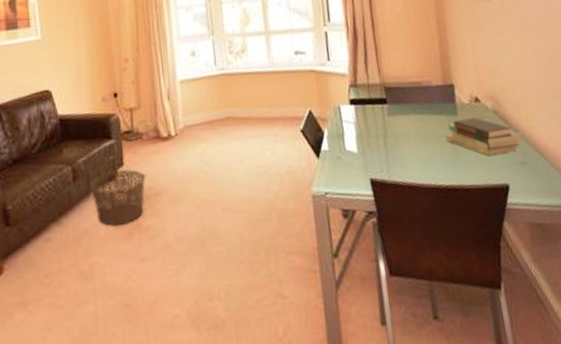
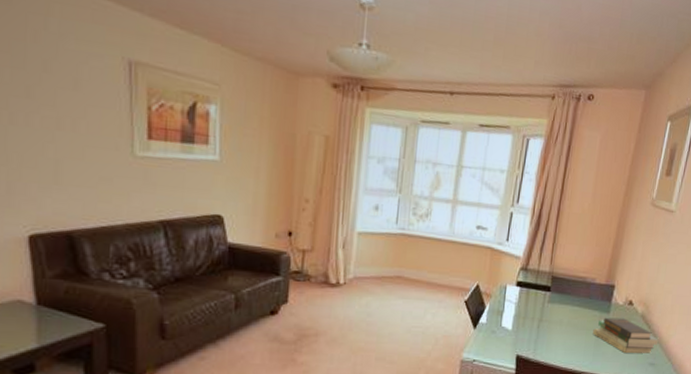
basket: present [89,169,146,228] -> none [250,307,308,358]

